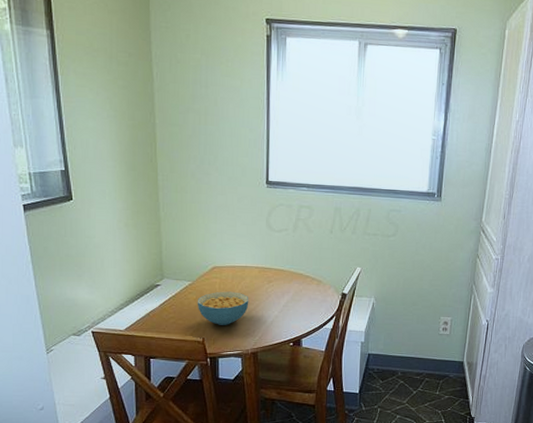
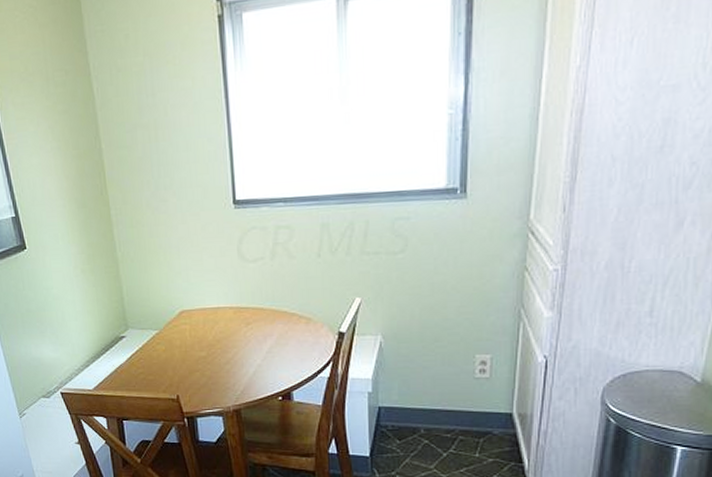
cereal bowl: present [197,291,249,325] -> none [166,339,226,379]

